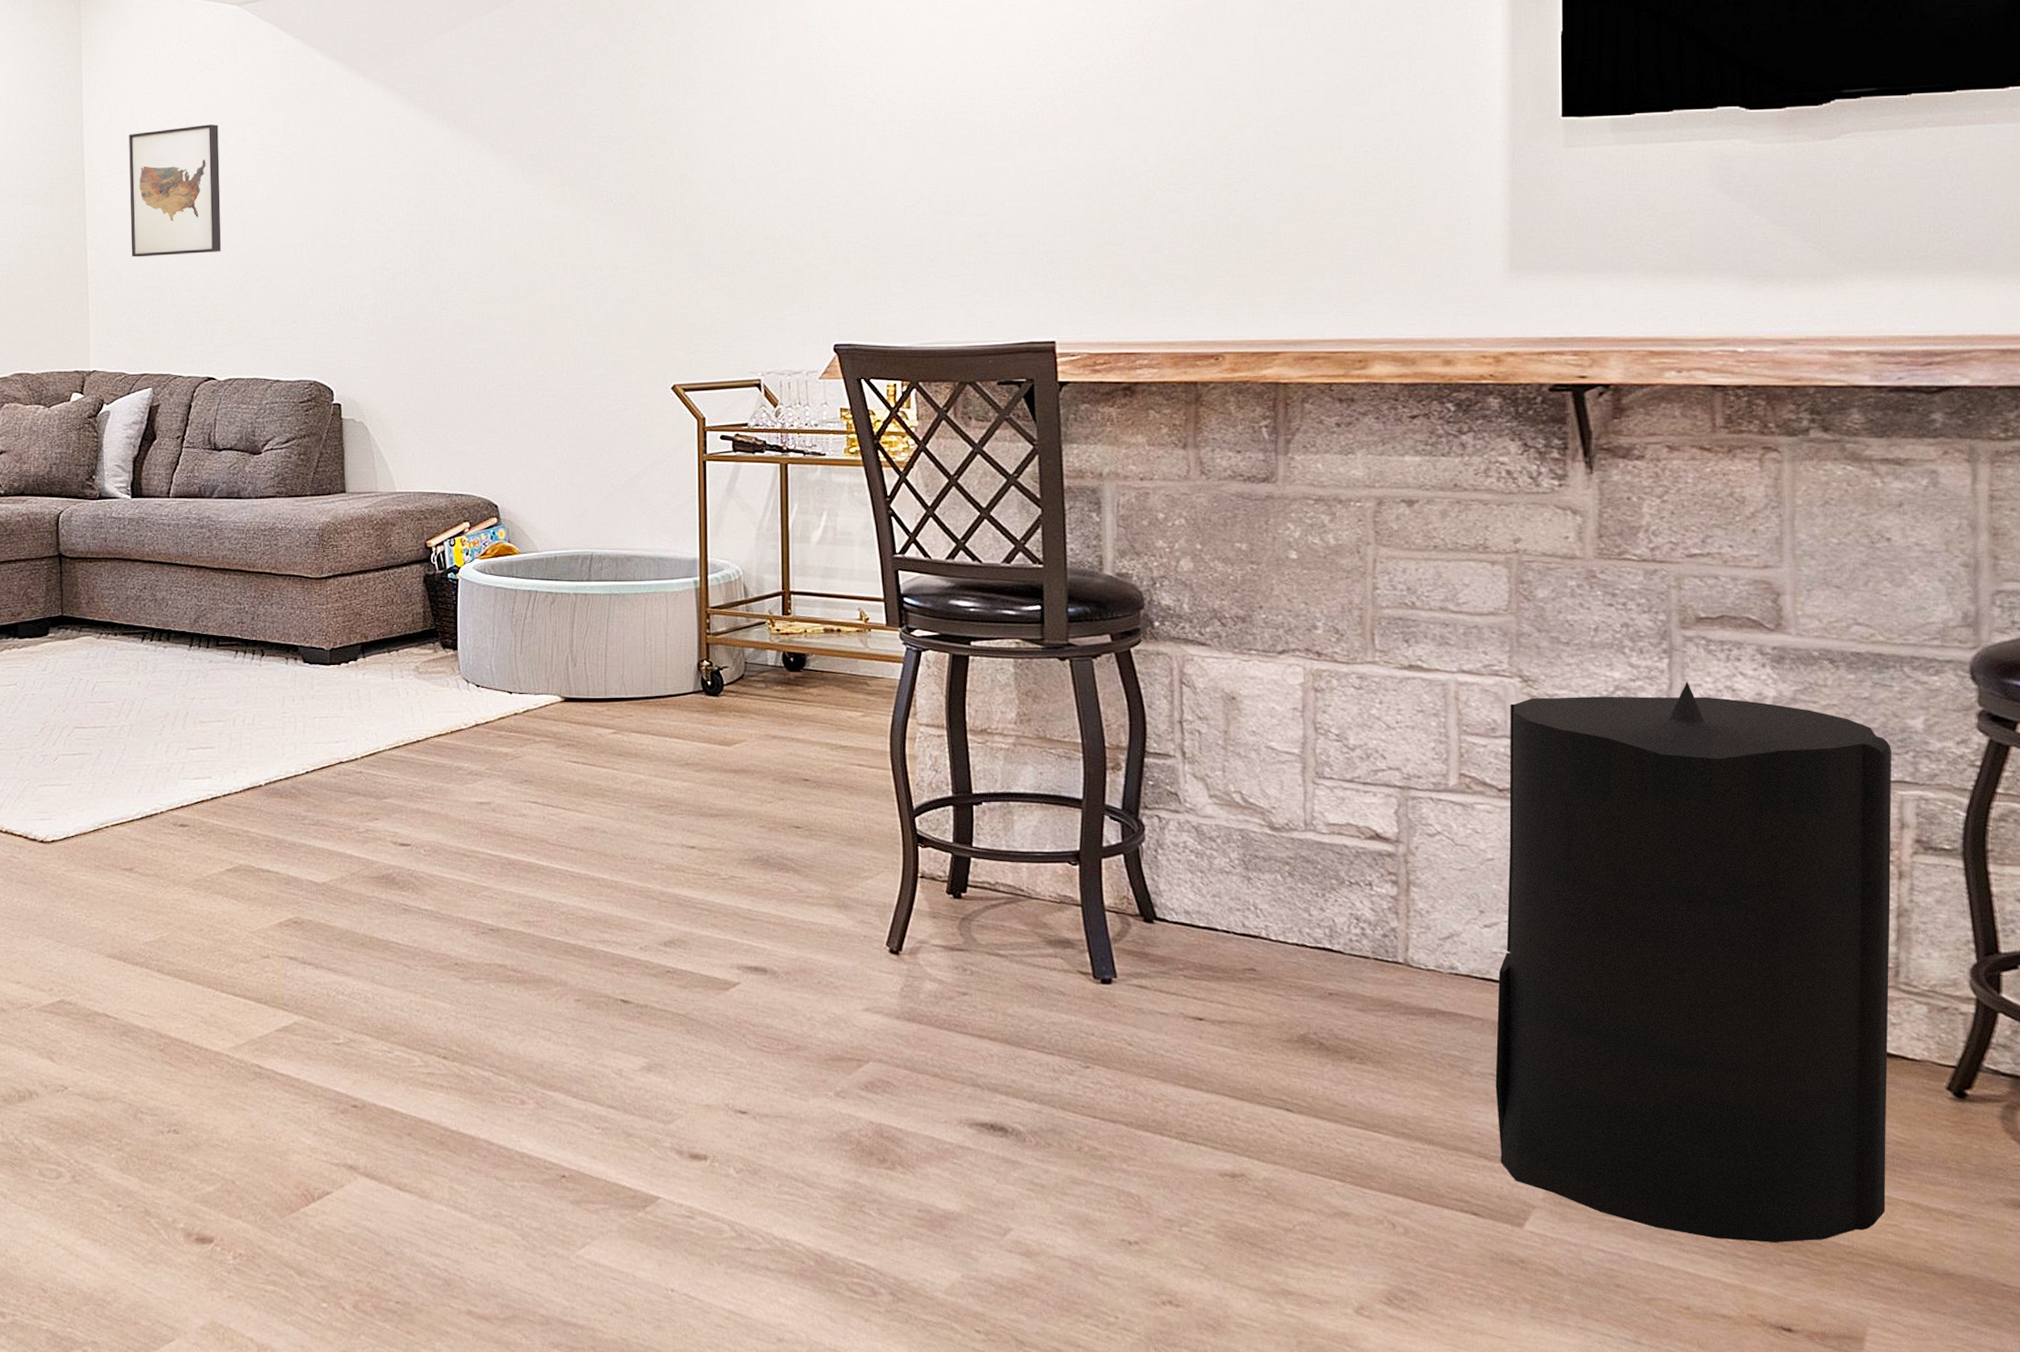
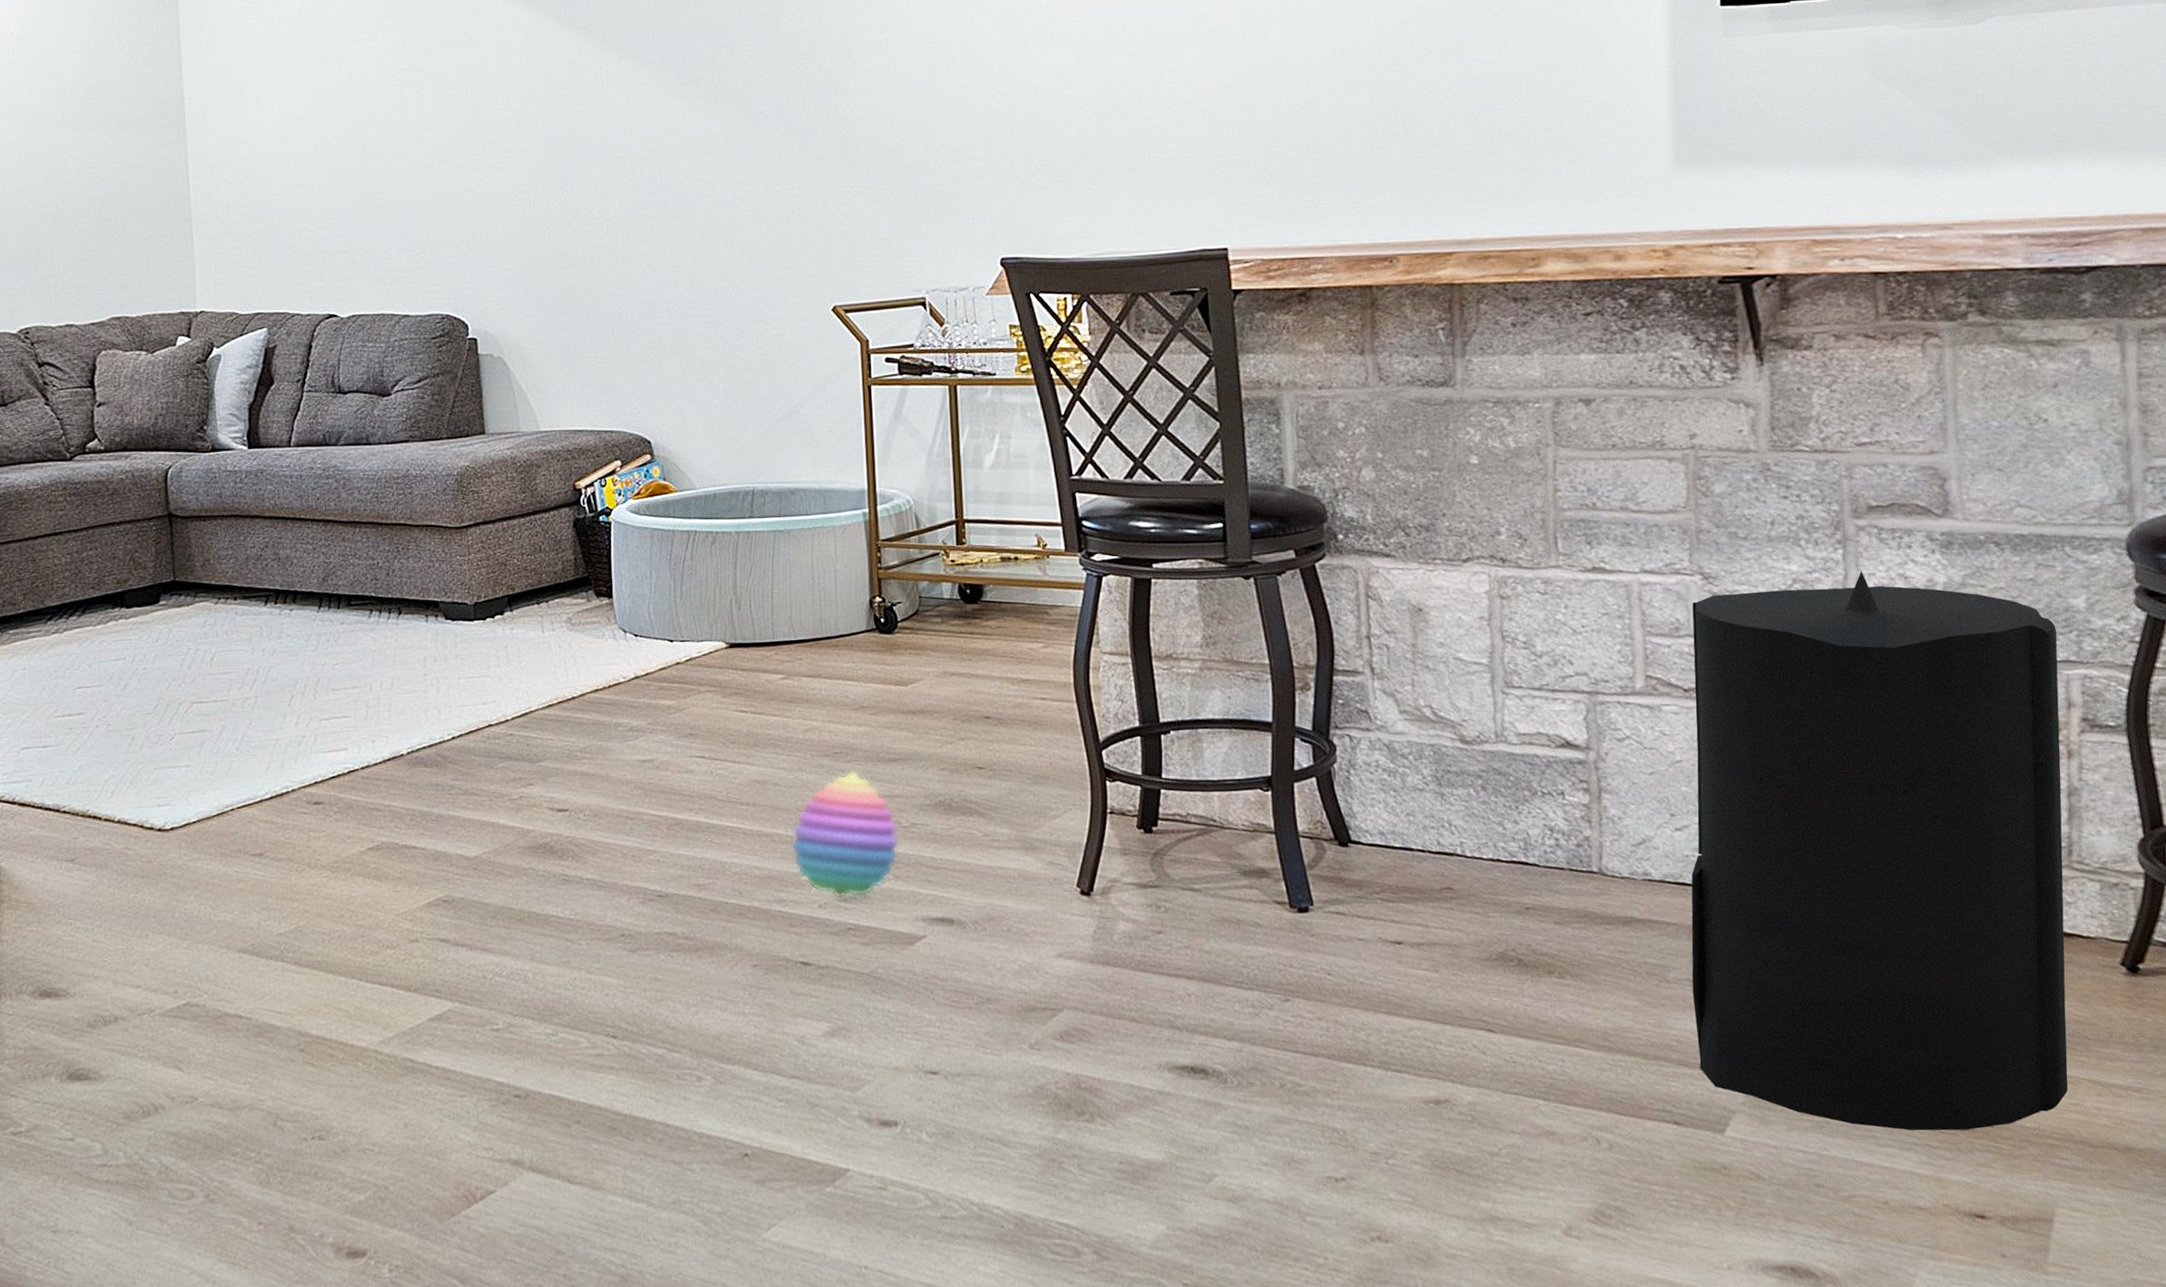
wall art: present [129,124,222,258] -> none [232,39,339,187]
stacking toy: none [616,823,719,943] -> present [791,770,900,899]

